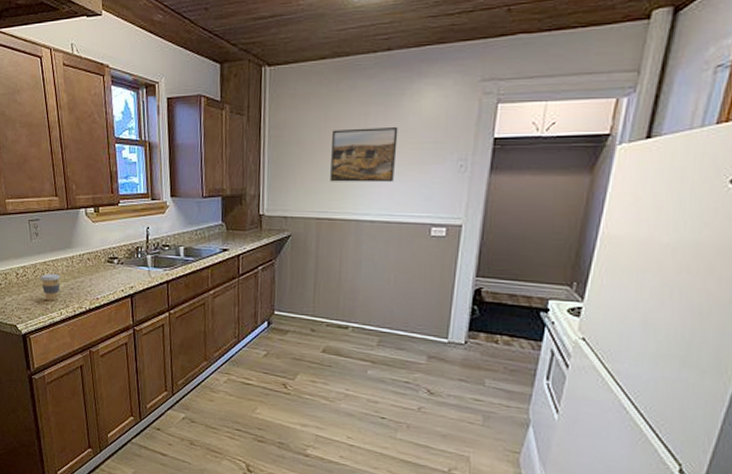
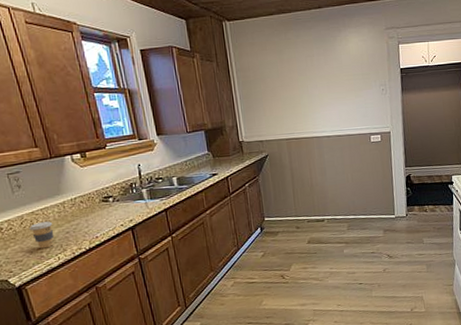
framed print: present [330,128,399,183] -> none [288,65,339,110]

